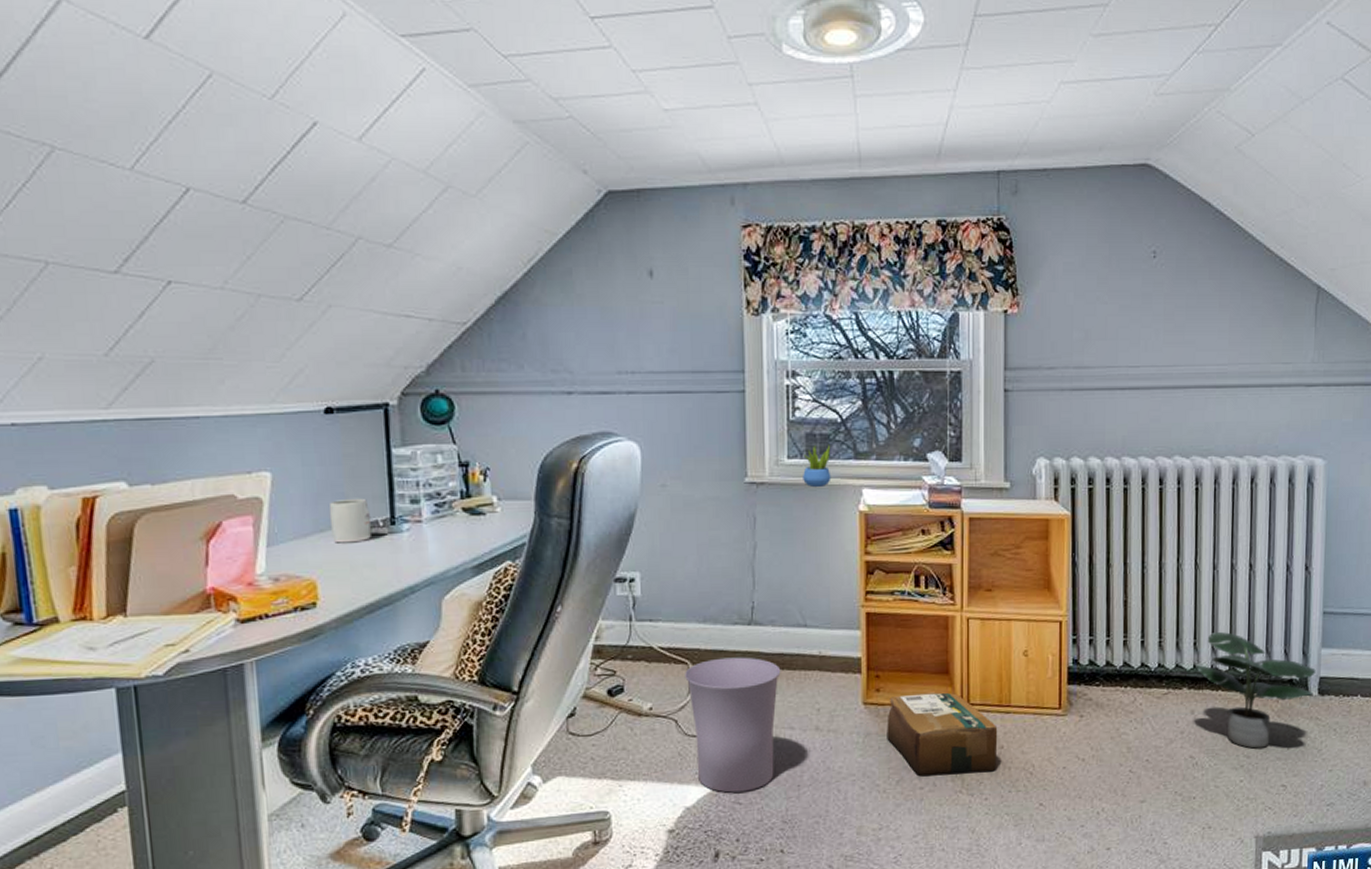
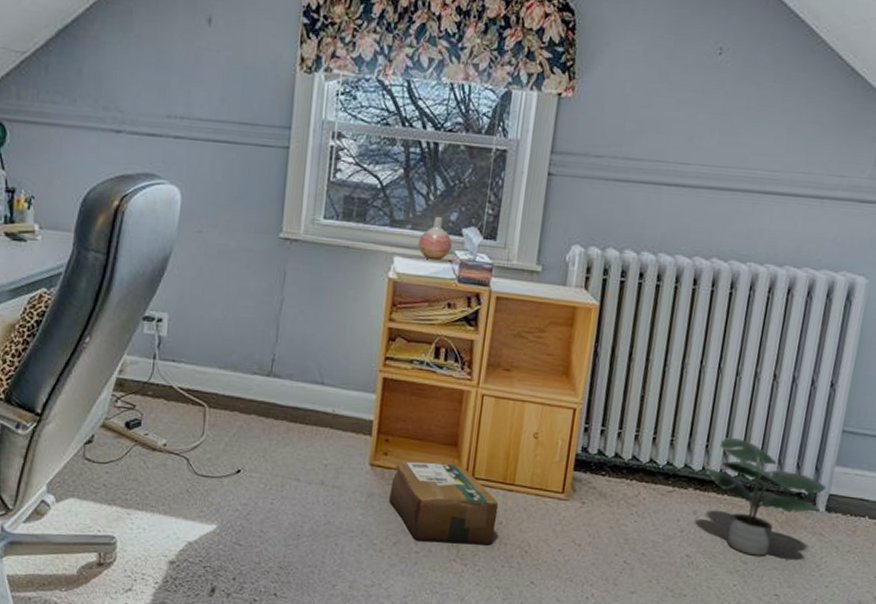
waste bin: present [685,657,781,793] -> none [201,404,294,535]
succulent plant: present [803,445,831,488] -> none [336,208,368,251]
vase: none [885,445,919,489] -> present [418,217,452,261]

